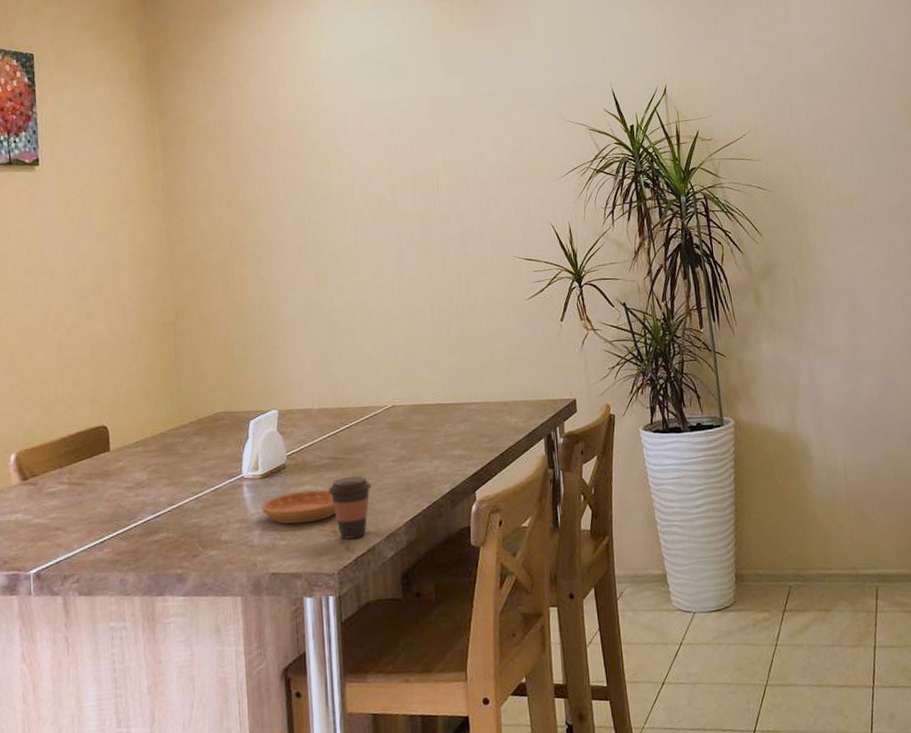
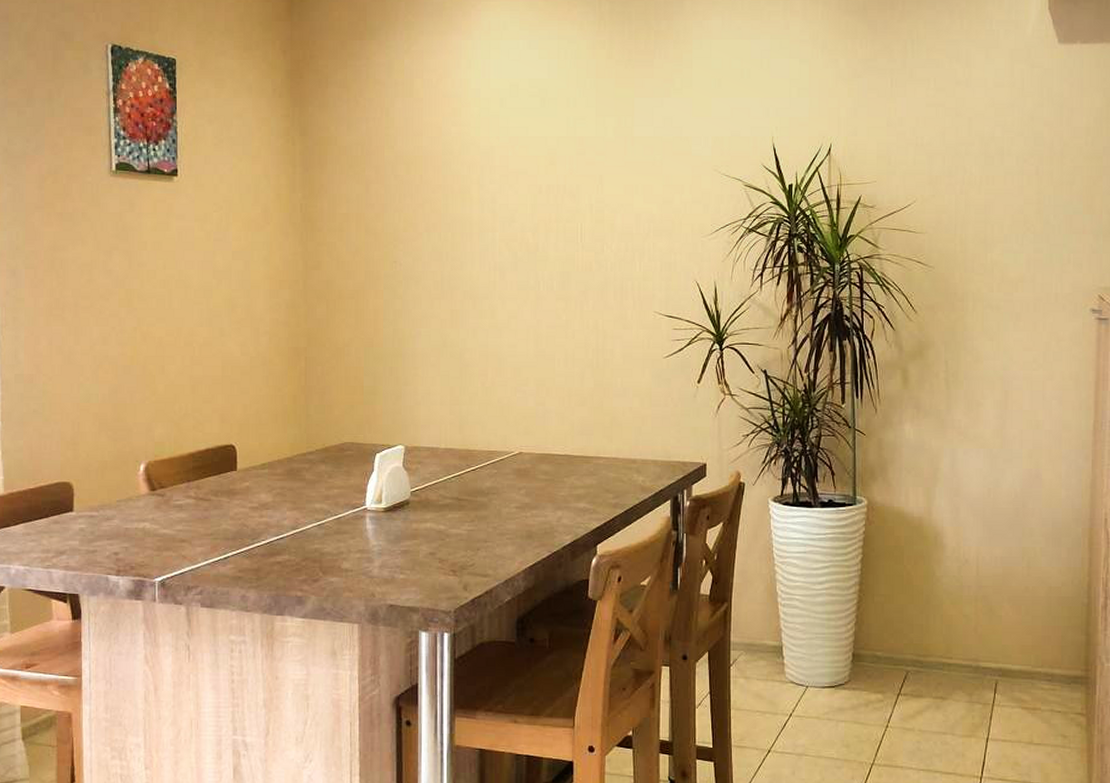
saucer: present [261,490,336,524] -> none [383,528,456,560]
coffee cup: present [328,476,371,539] -> none [450,518,493,580]

